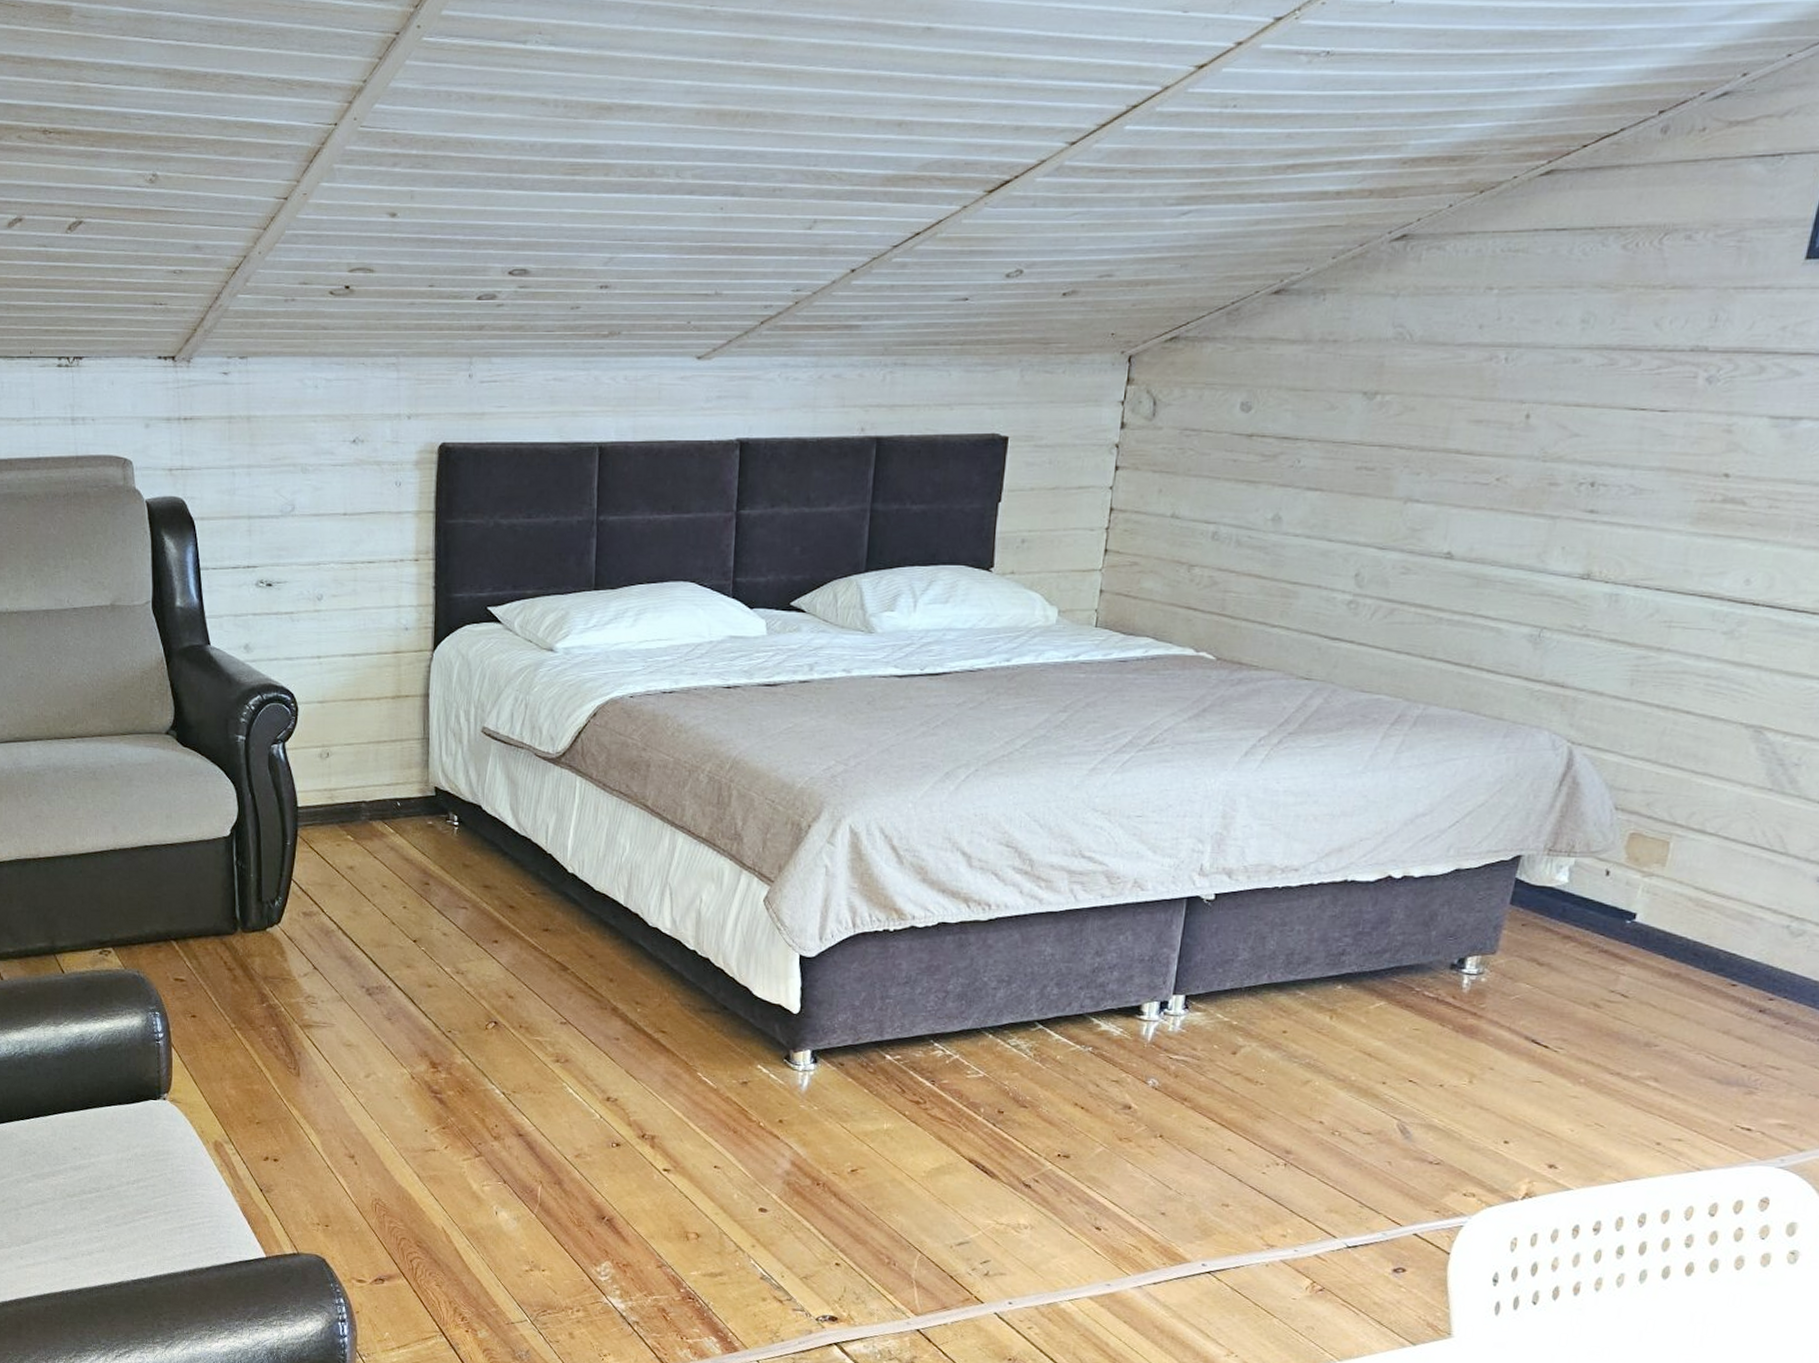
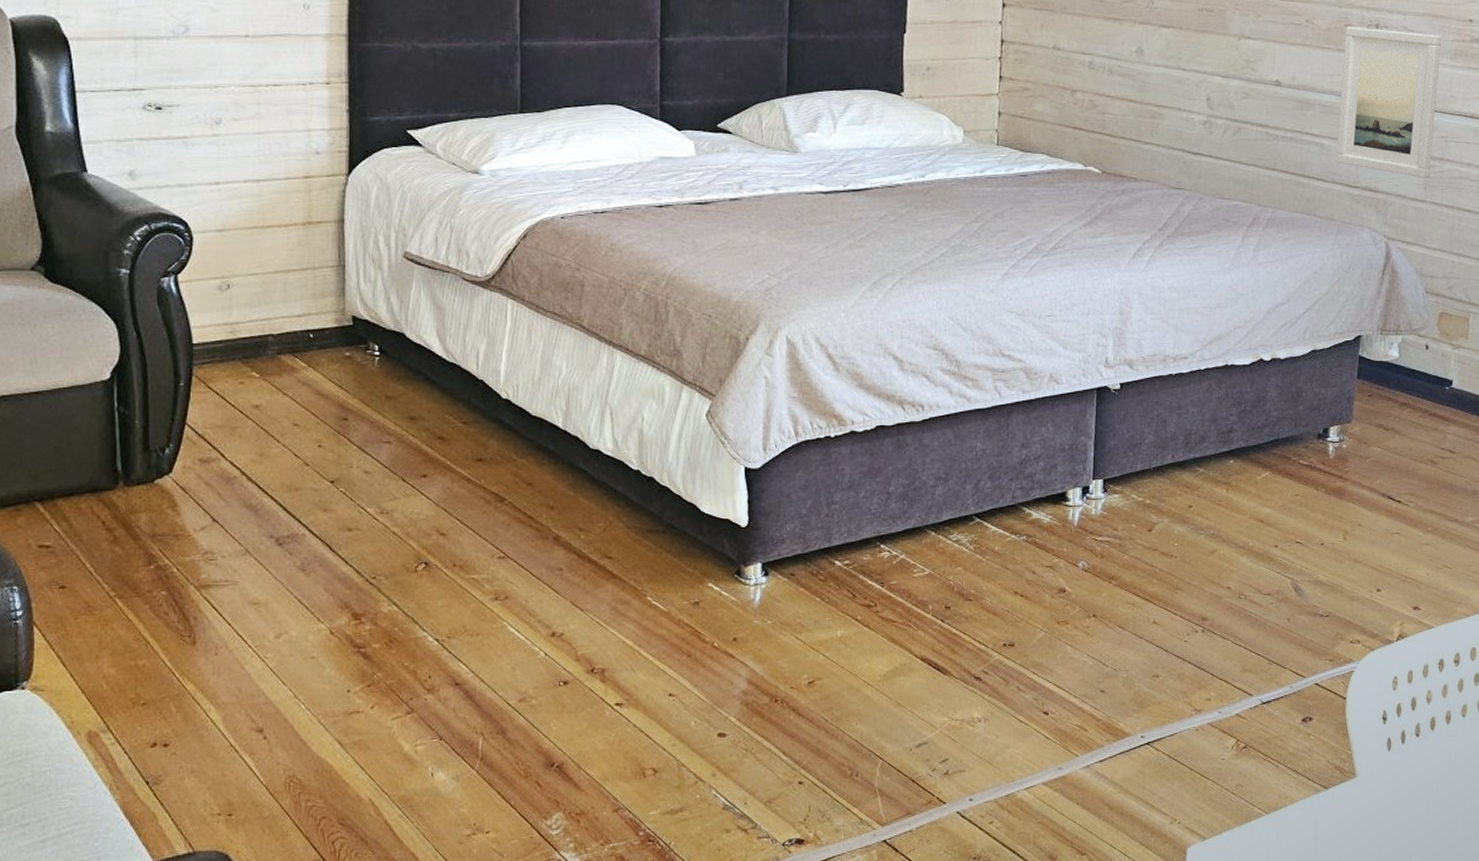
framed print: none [1514,485,1682,673] -> present [1335,26,1442,179]

